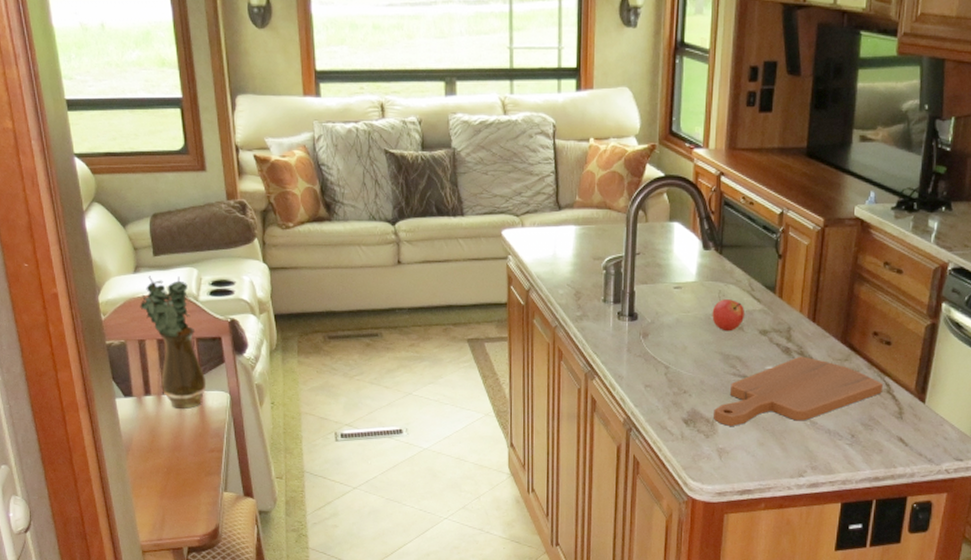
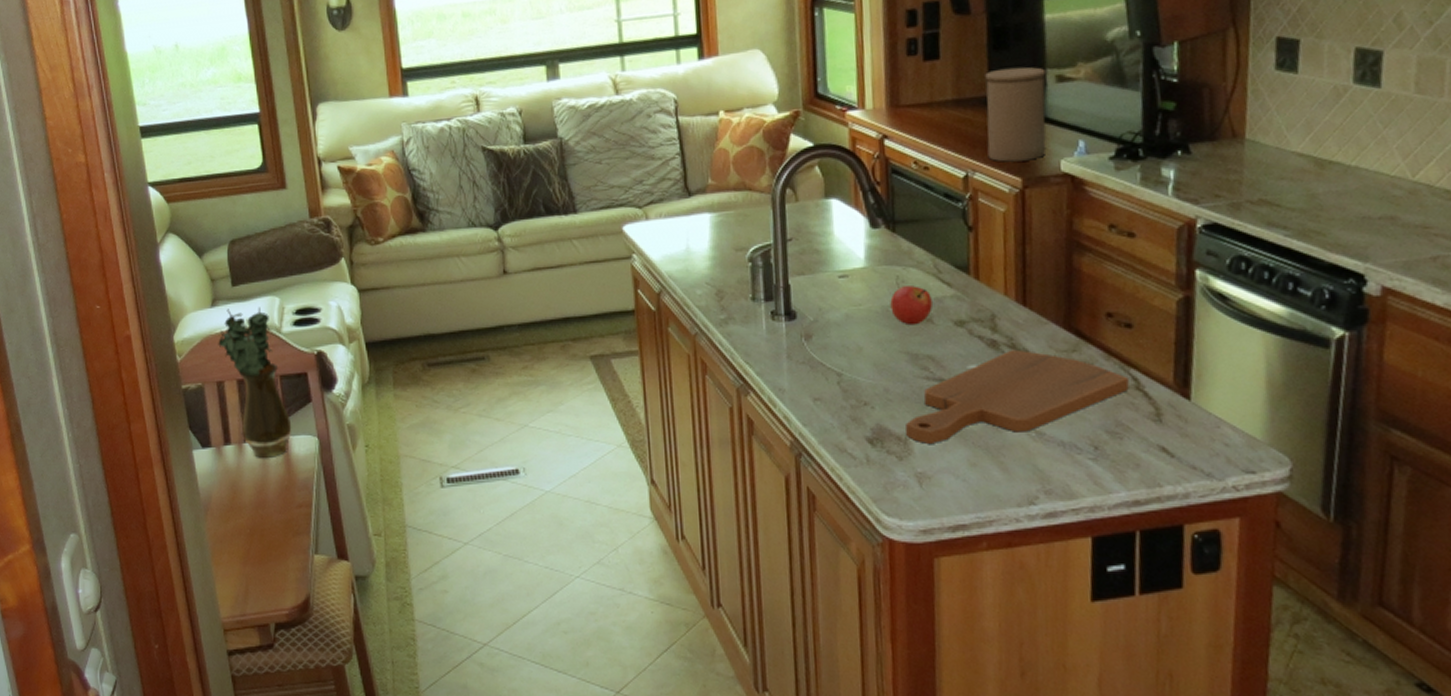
canister: none [800,125,853,204] -> present [985,67,1046,162]

